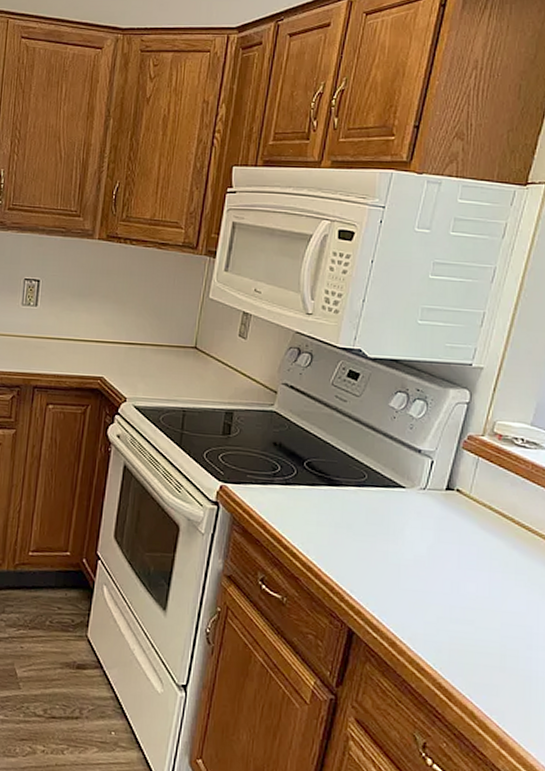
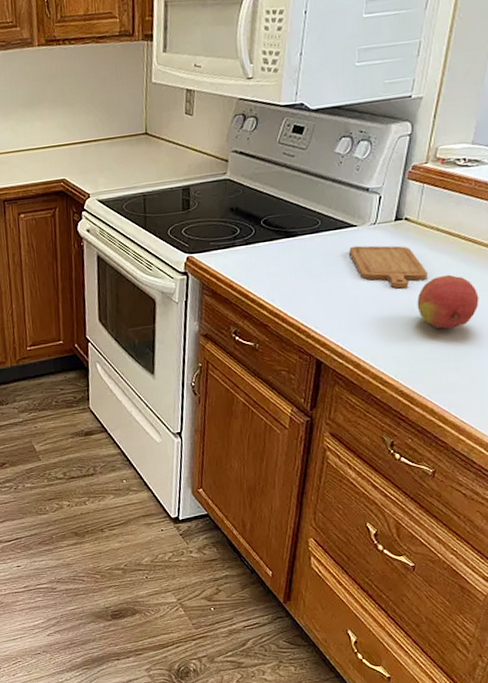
chopping board: none [395,508,477,566] -> present [349,245,428,289]
fruit: none [463,559,530,621] -> present [417,274,479,329]

